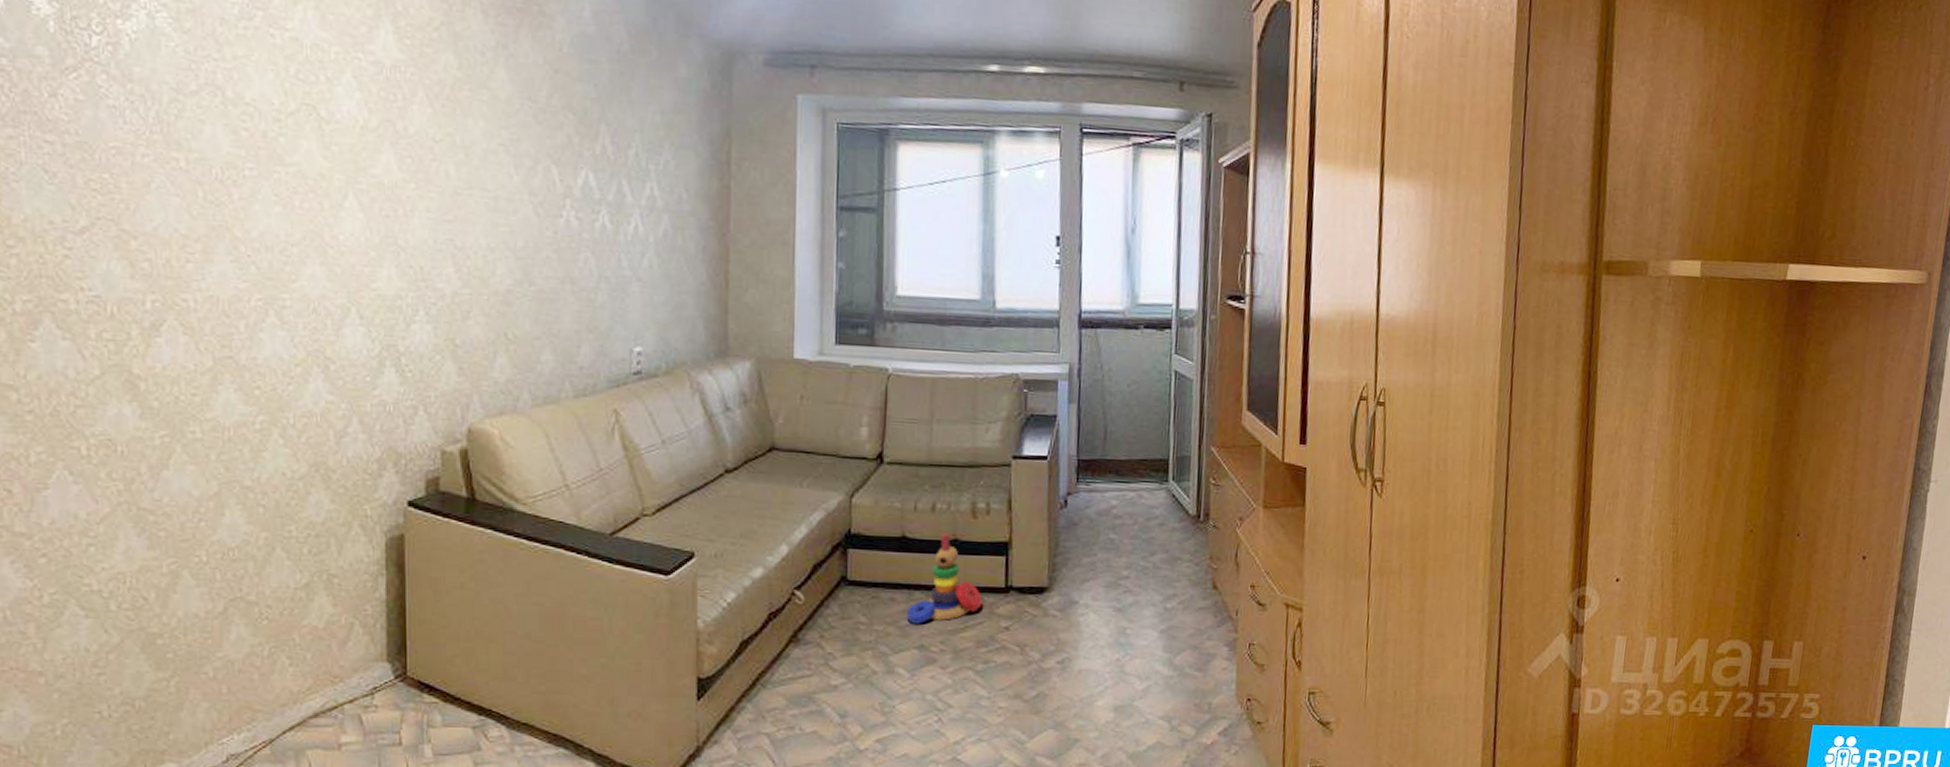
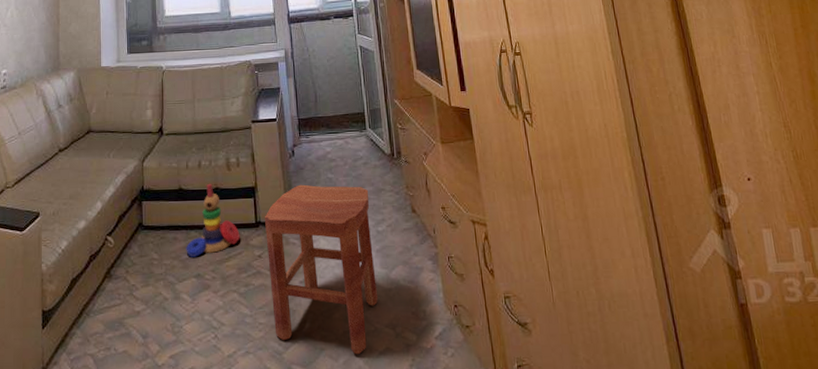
stool: none [1017,544,1161,748] -> present [265,184,378,355]

